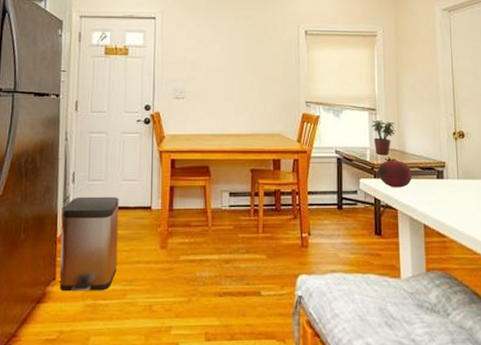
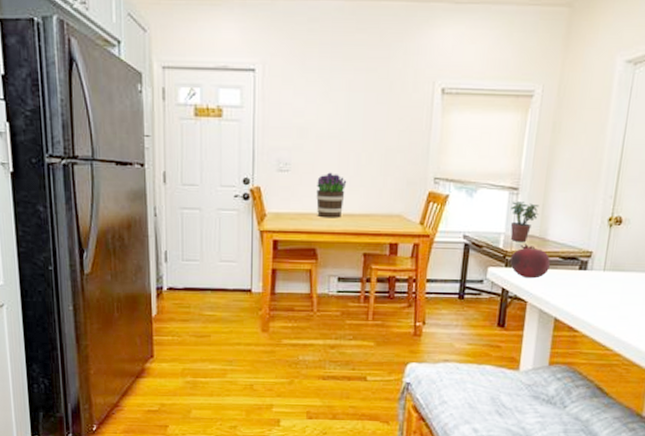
pedal bin: present [59,196,119,292] -> none [155,276,216,370]
bouquet: none [208,99,234,138] -> present [316,172,347,218]

